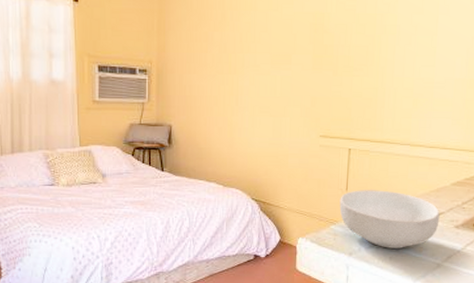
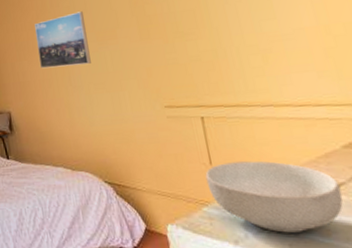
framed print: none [210,30,262,86] -> present [35,11,91,68]

